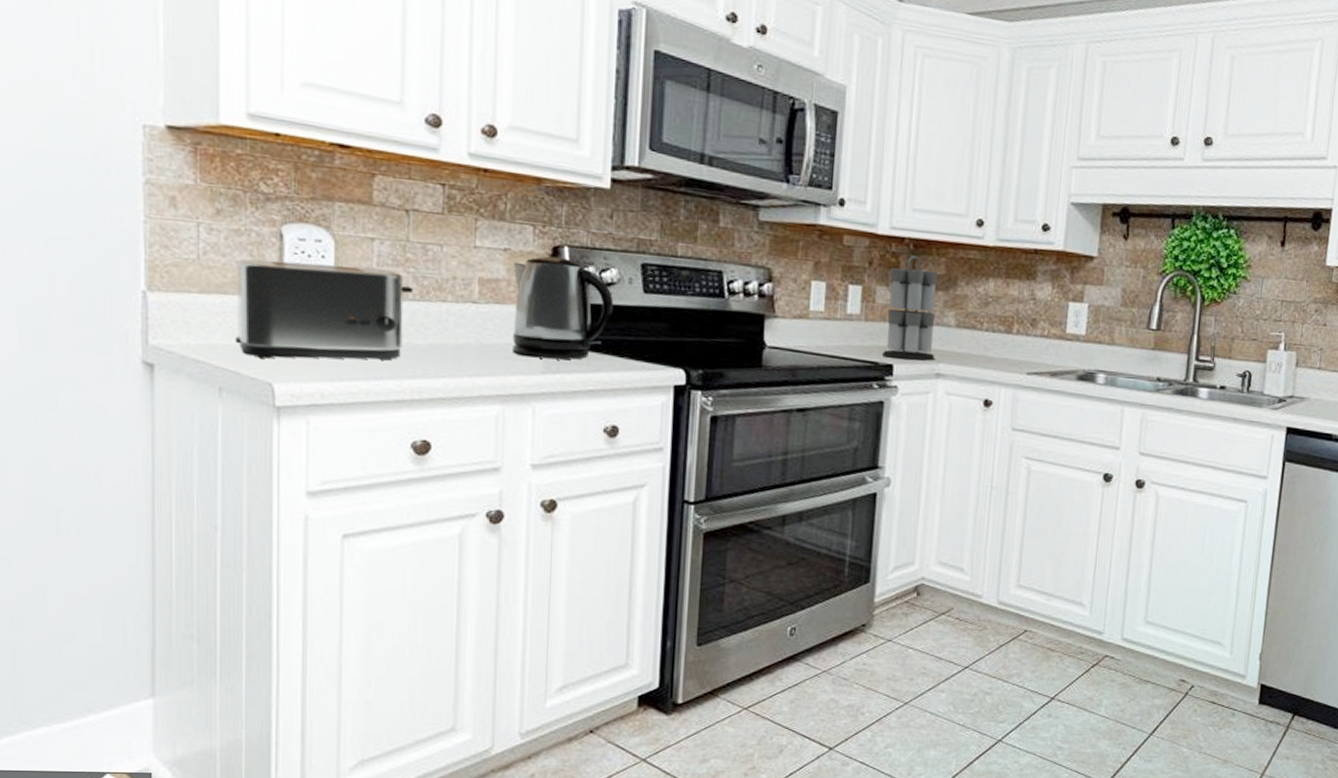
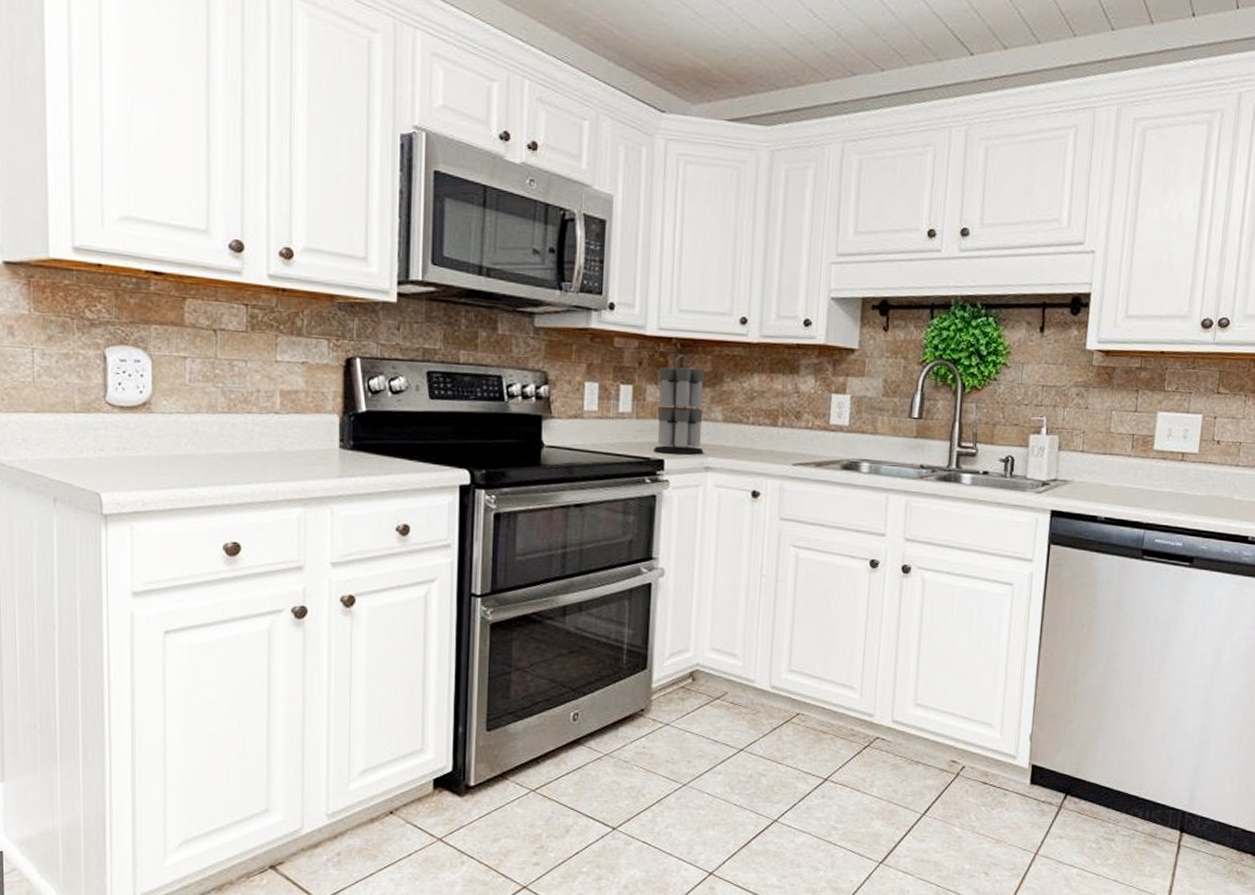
toaster: present [234,258,414,361] -> none [66,379,222,471]
kettle: present [512,256,614,360] -> none [311,367,403,464]

